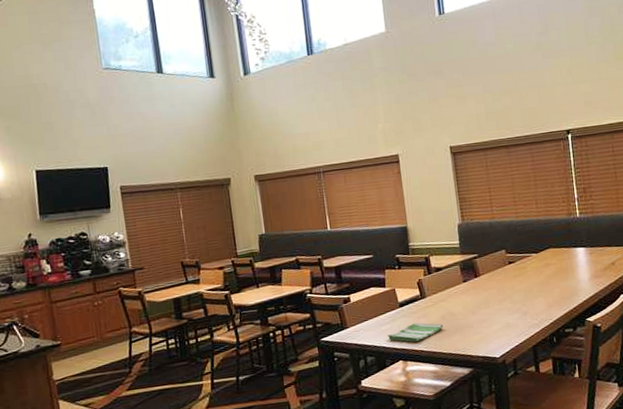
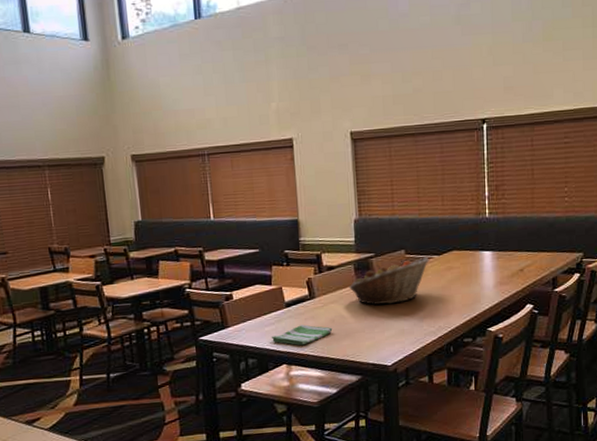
fruit basket: none [456,255,528,302] -> present [349,256,429,306]

